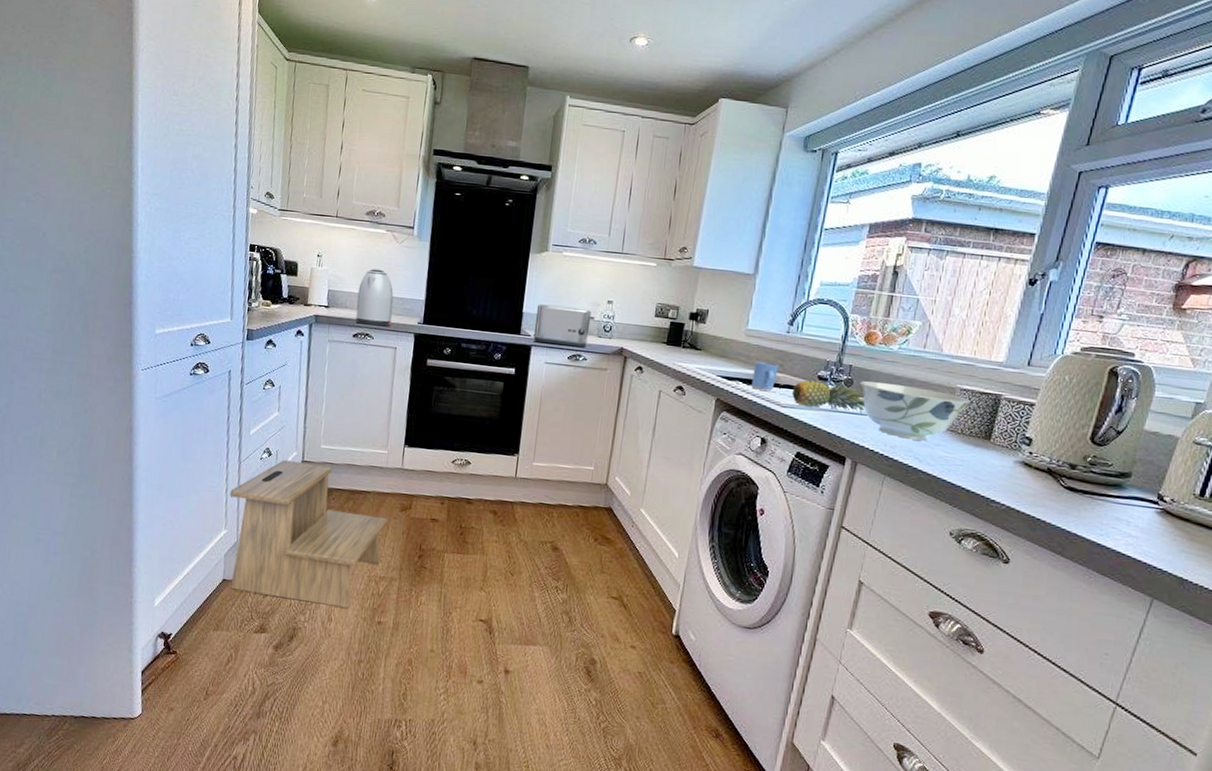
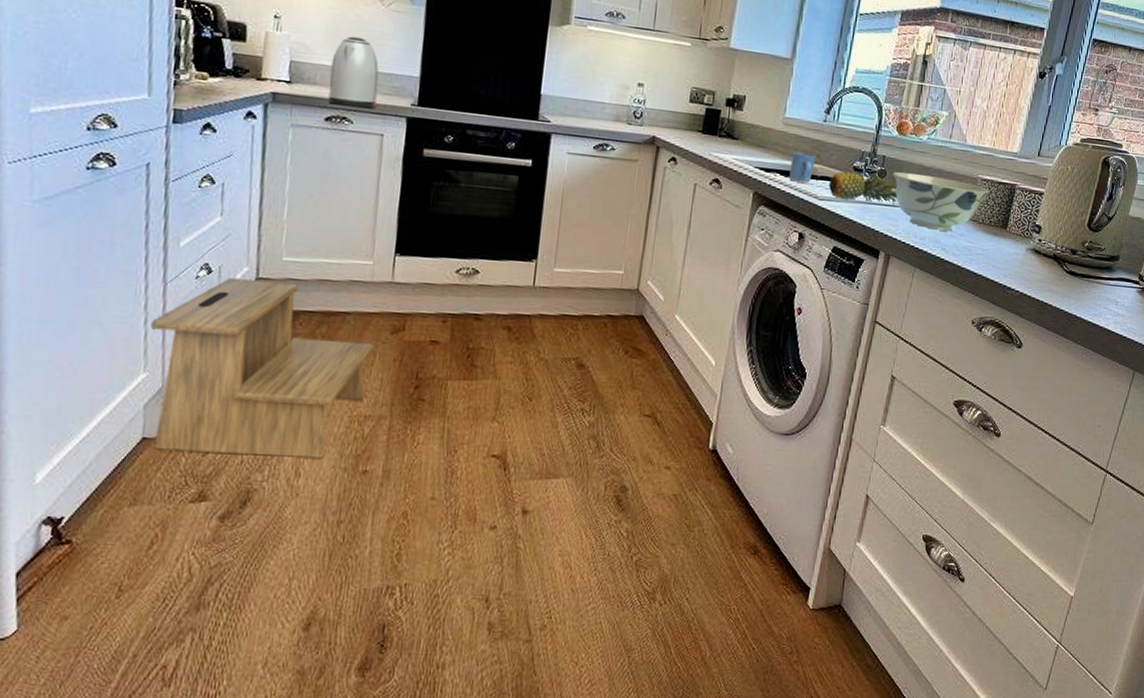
toaster: present [533,303,595,349] -> none [553,84,624,137]

